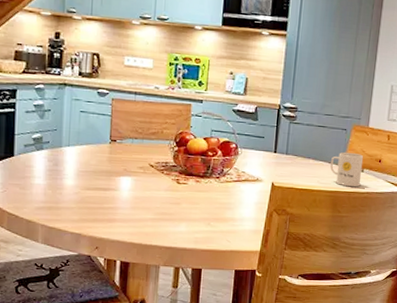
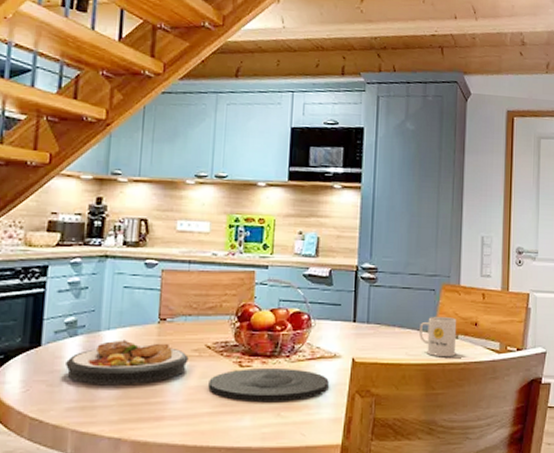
plate: none [35,155,135,192] -> present [66,340,189,384]
plate: none [151,185,252,214] -> present [208,369,329,401]

